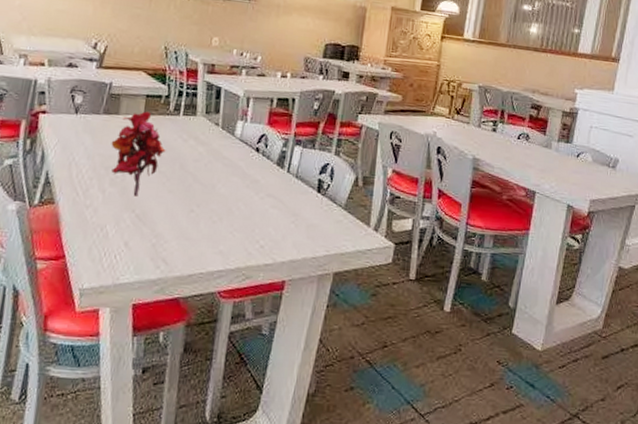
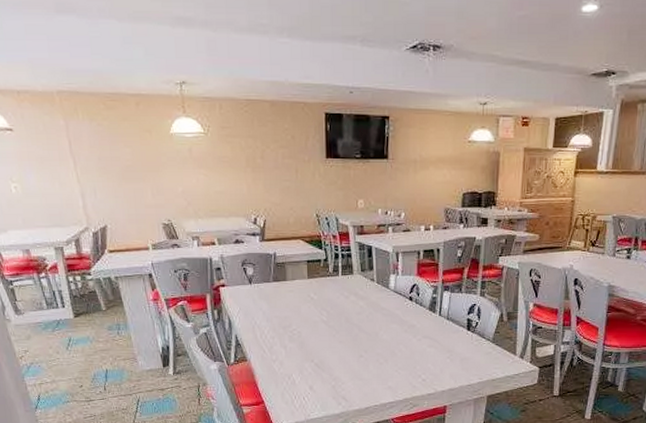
artificial flower: present [111,111,166,196] -> none [284,275,331,349]

